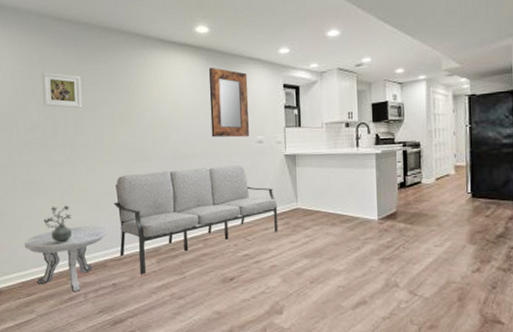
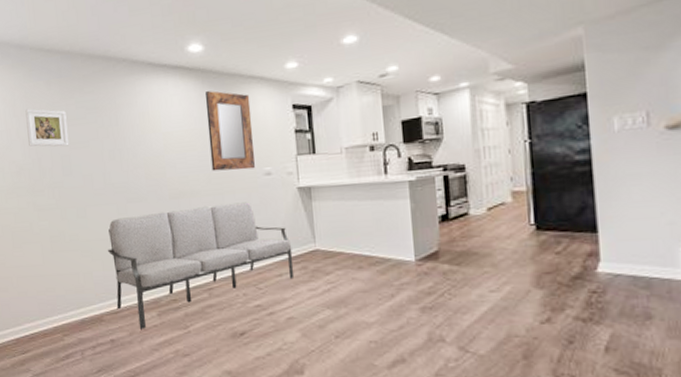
side table: present [24,226,107,293] -> none [16,276,102,350]
potted plant: present [44,205,73,244] -> none [35,254,66,297]

